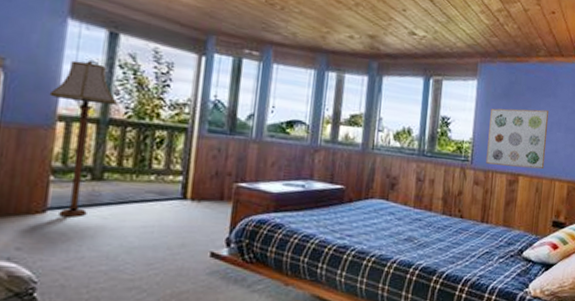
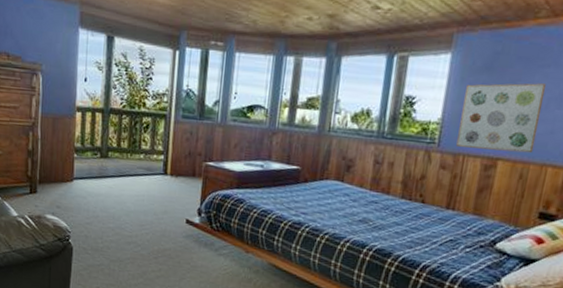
floor lamp: present [49,59,119,217] -> none [70,60,116,186]

